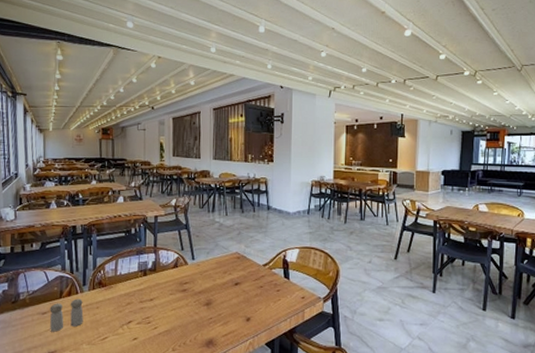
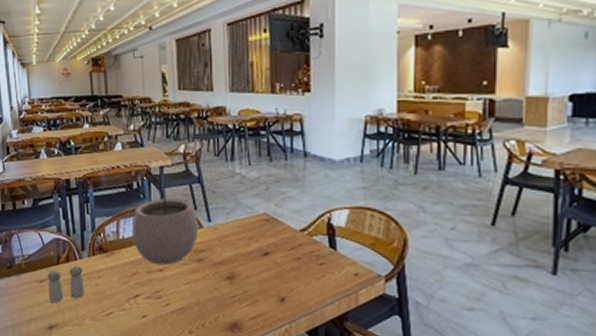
plant pot: none [129,231,184,296] -> present [132,185,198,266]

